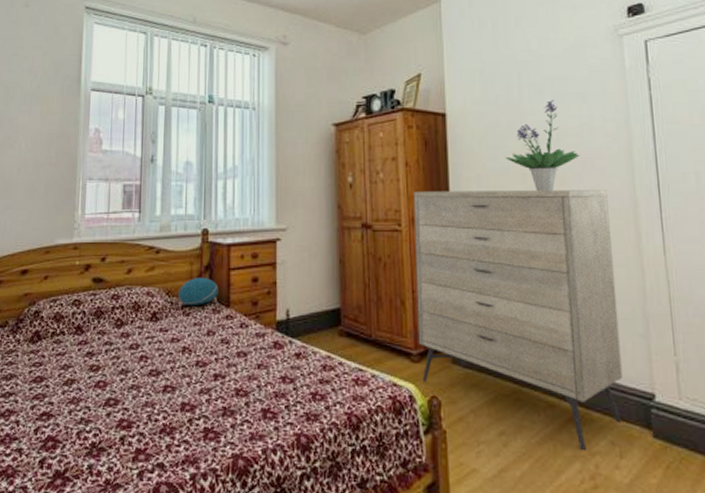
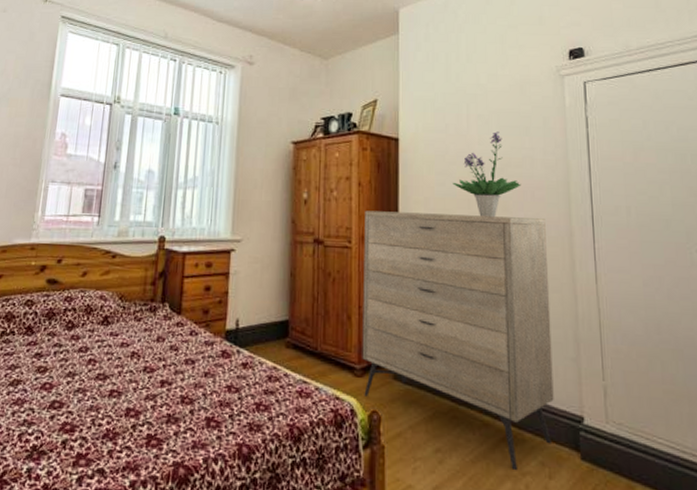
cushion: present [178,277,218,305] -> none [130,283,171,311]

